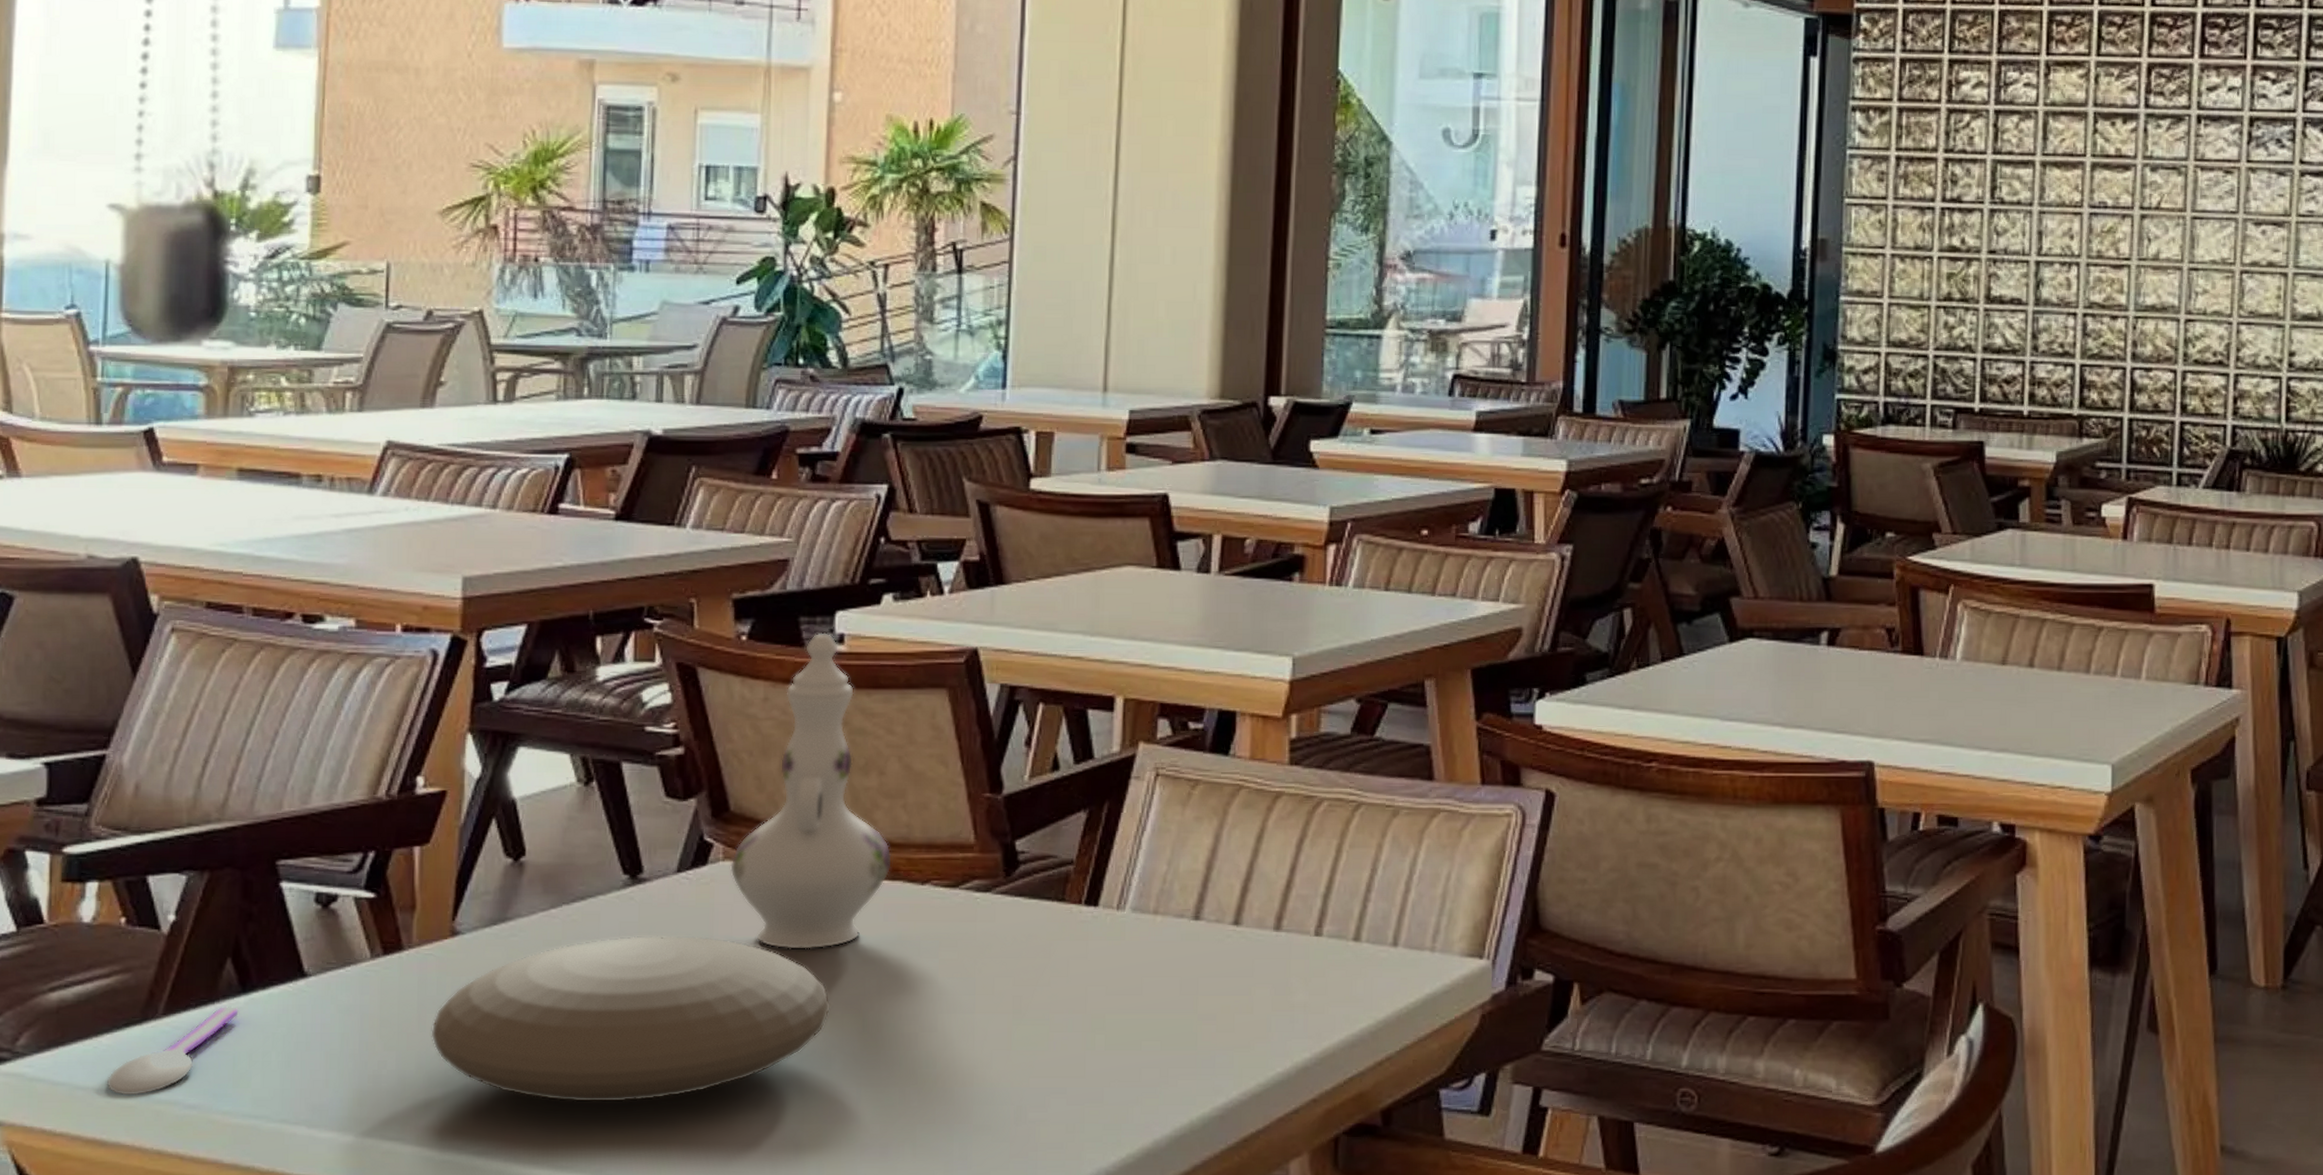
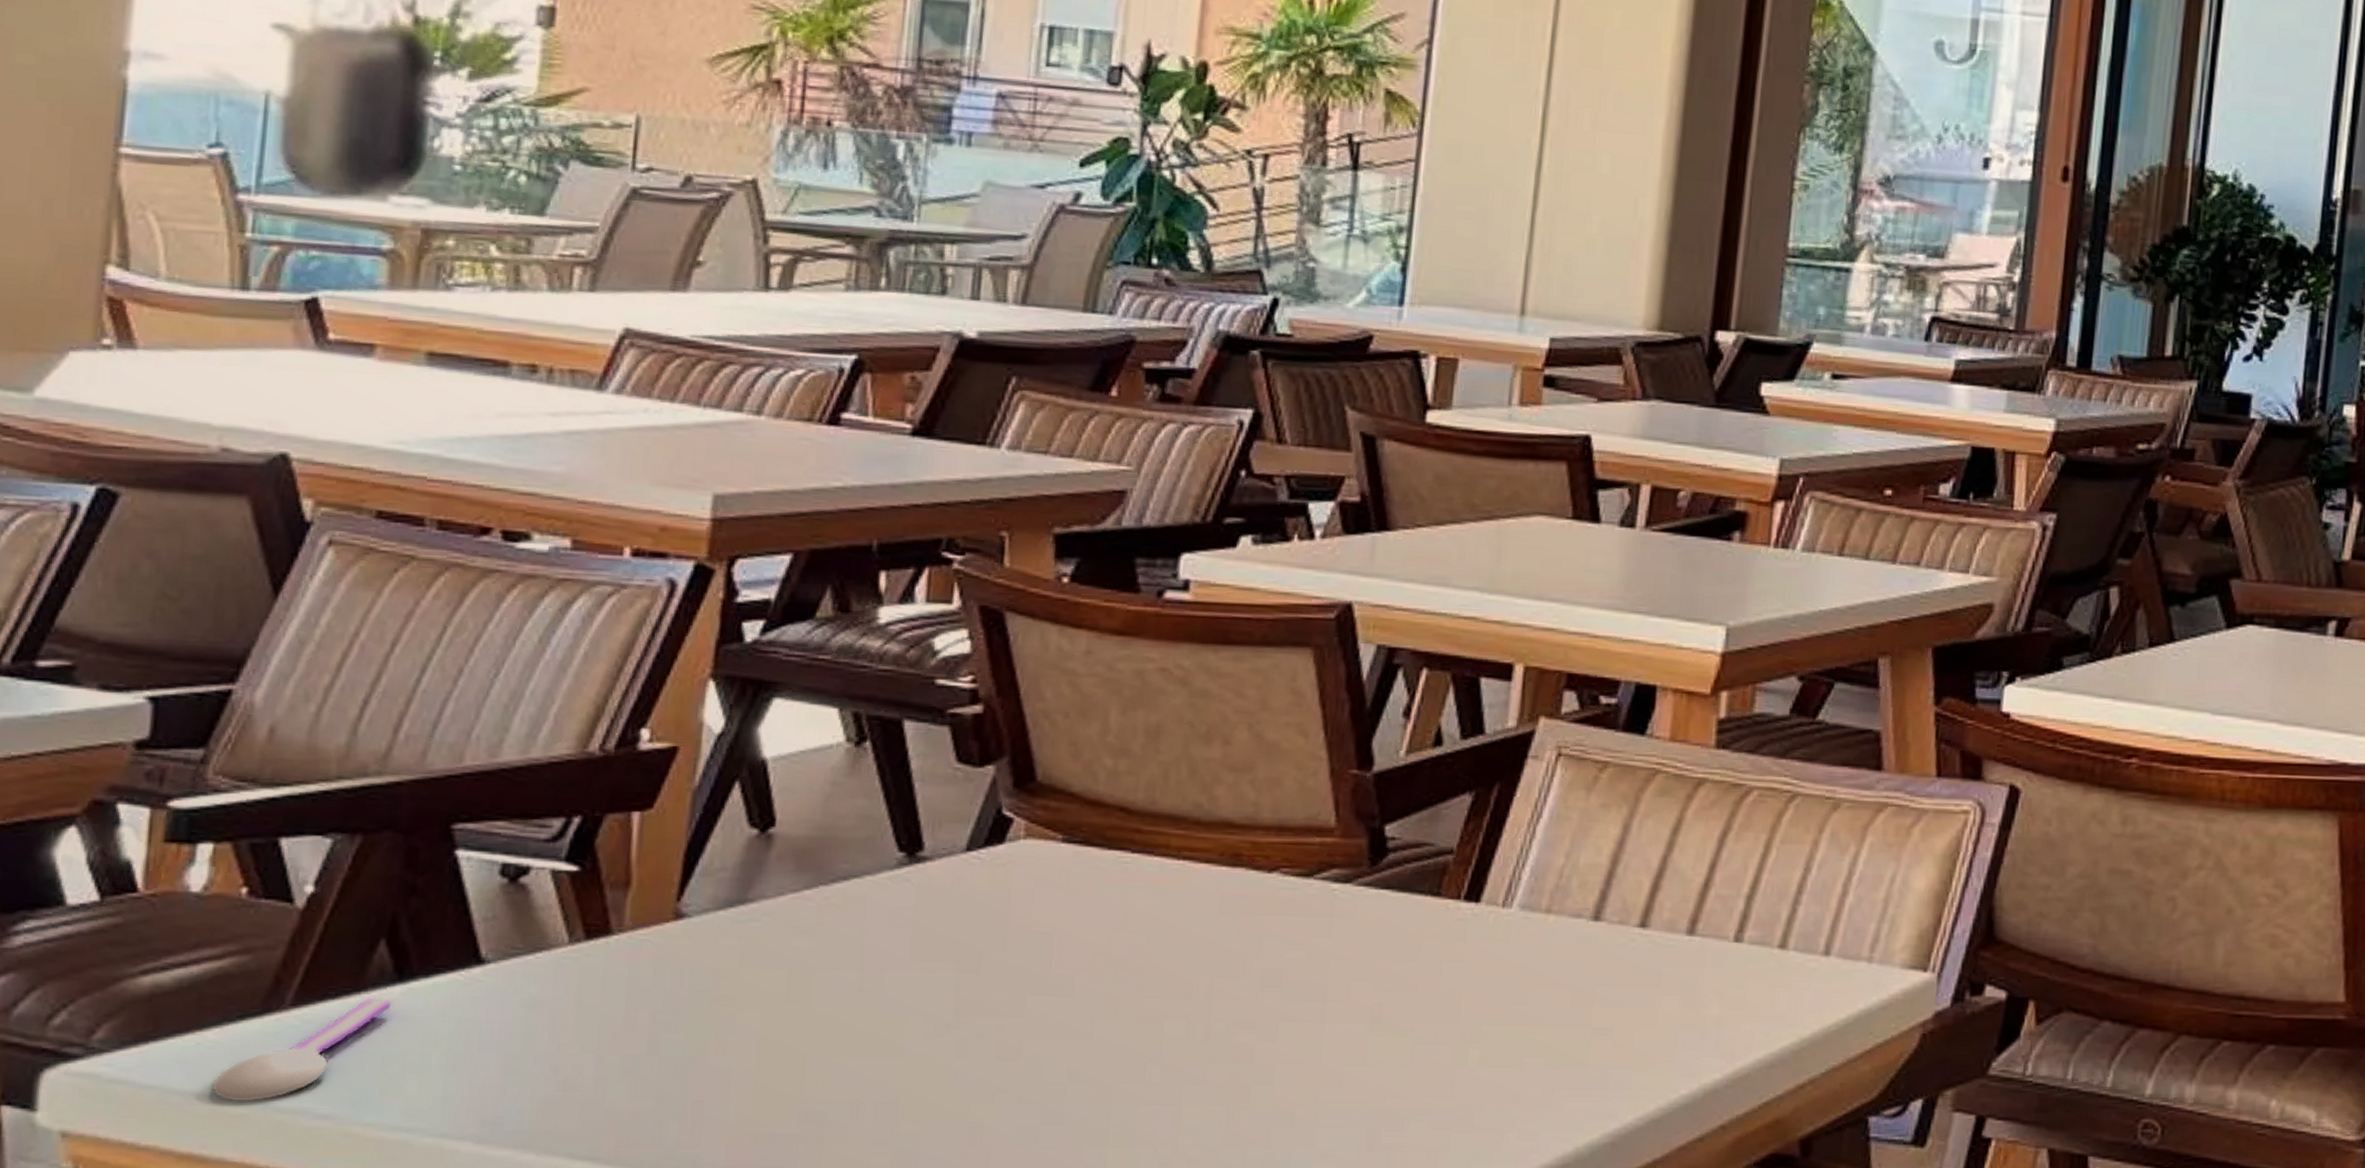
plate: present [431,935,831,1103] -> none [641,923,1149,1119]
ewer: present [730,632,893,949] -> none [1033,577,1235,945]

